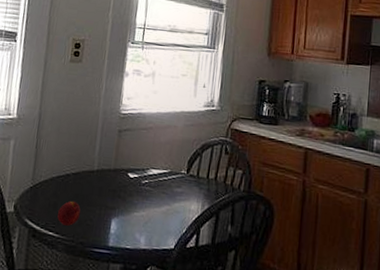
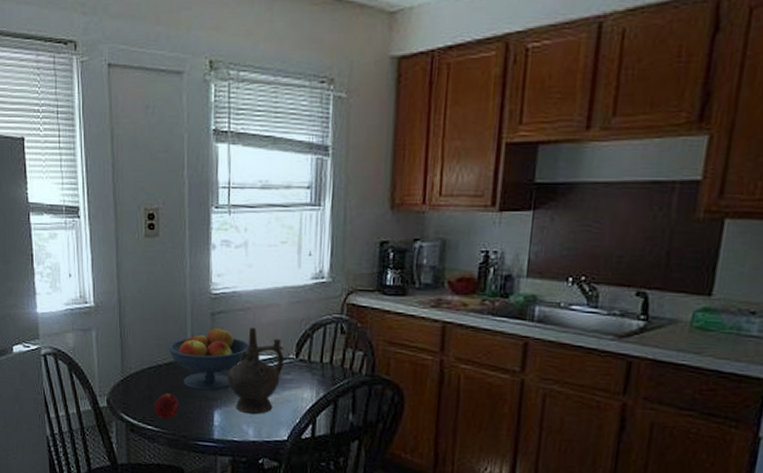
fruit bowl: none [78,142,148,201] -> present [169,326,249,391]
ceremonial vessel: none [126,144,178,224] -> present [227,327,284,415]

